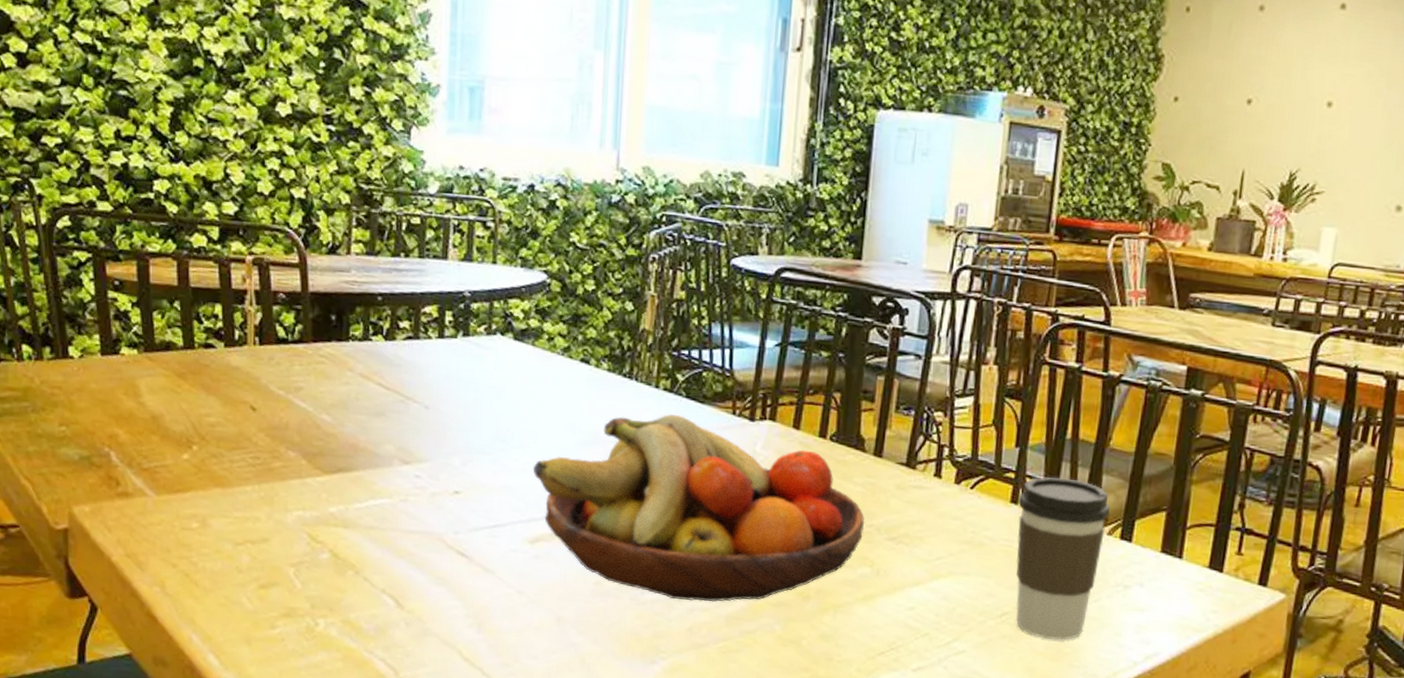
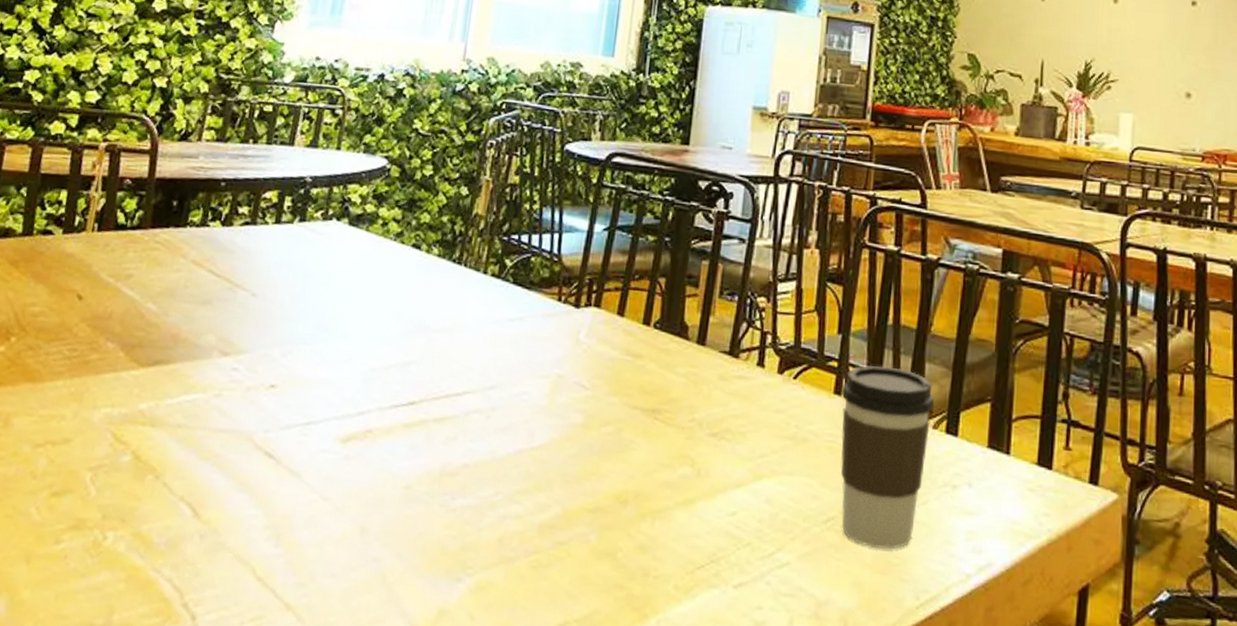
fruit bowl: present [533,413,865,602] -> none [353,300,687,509]

